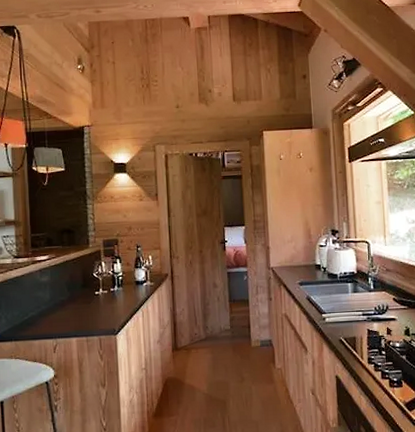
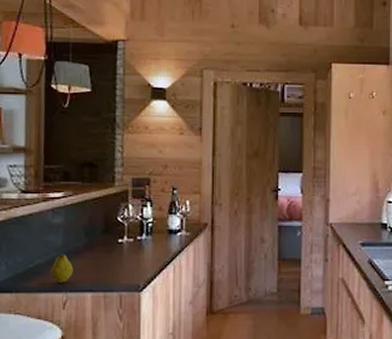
fruit: none [42,307,60,331] -> present [50,254,73,283]

